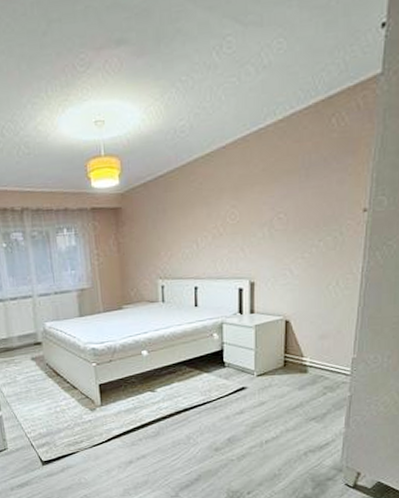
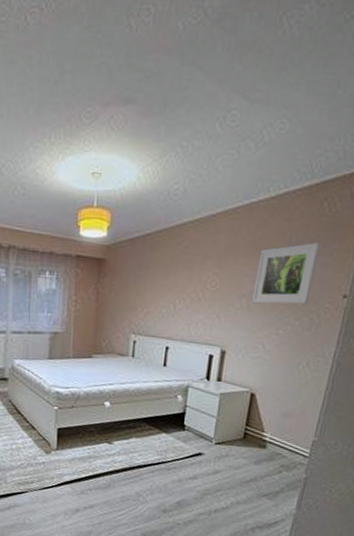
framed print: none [273,160,333,230] -> present [251,243,320,305]

